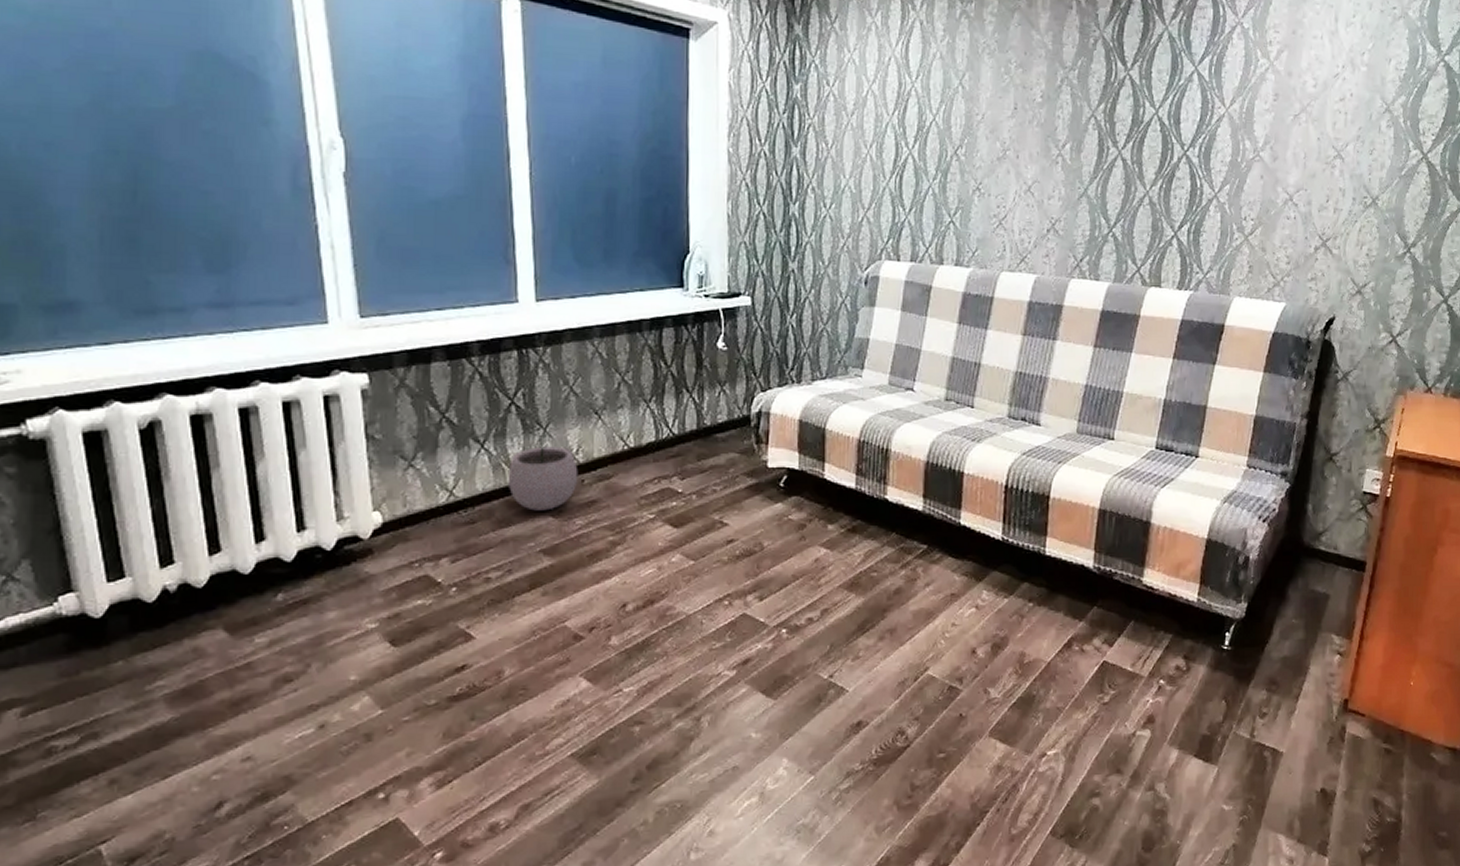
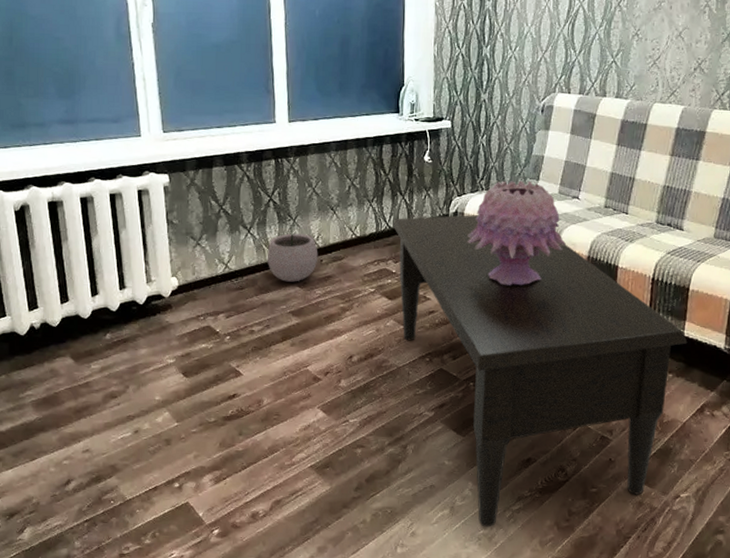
coffee table: none [677,415,1050,815] -> present [393,215,688,527]
decorative vase: none [775,369,899,502] -> present [467,180,566,286]

